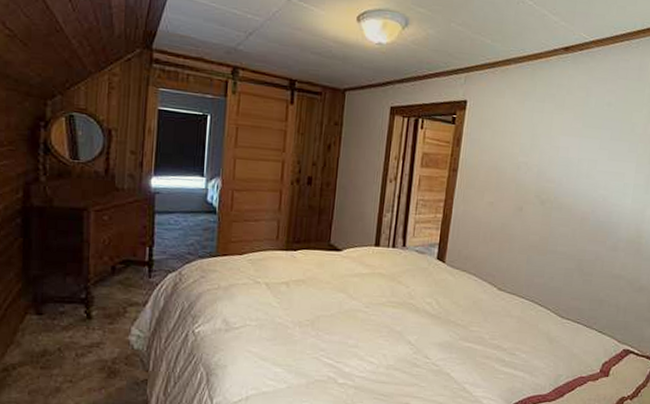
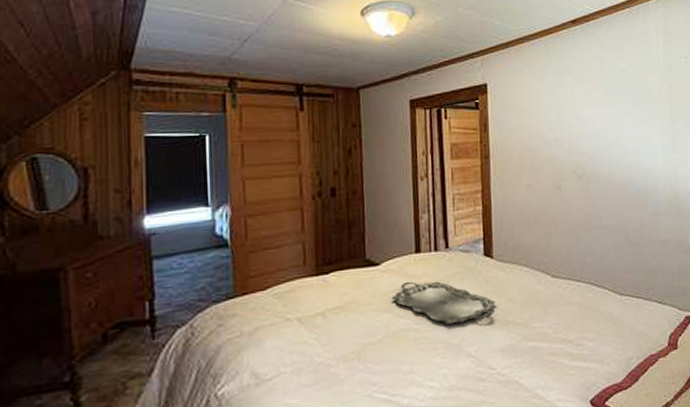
serving tray: none [347,269,441,314] -> present [391,281,495,324]

